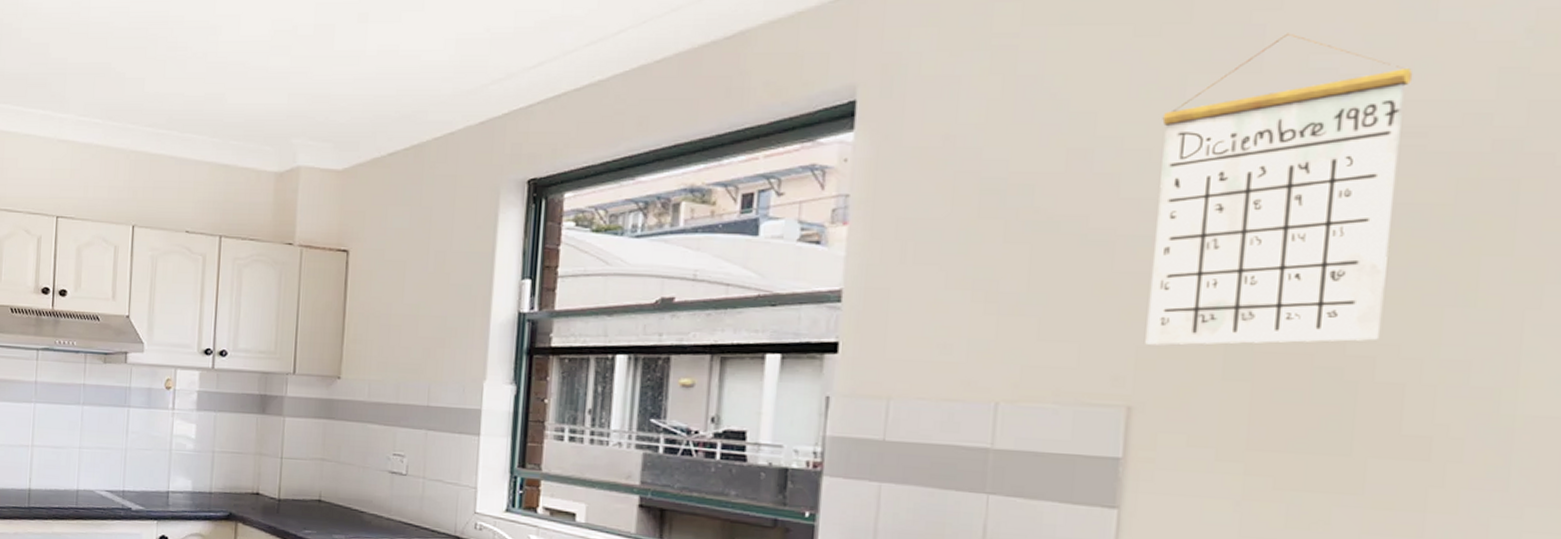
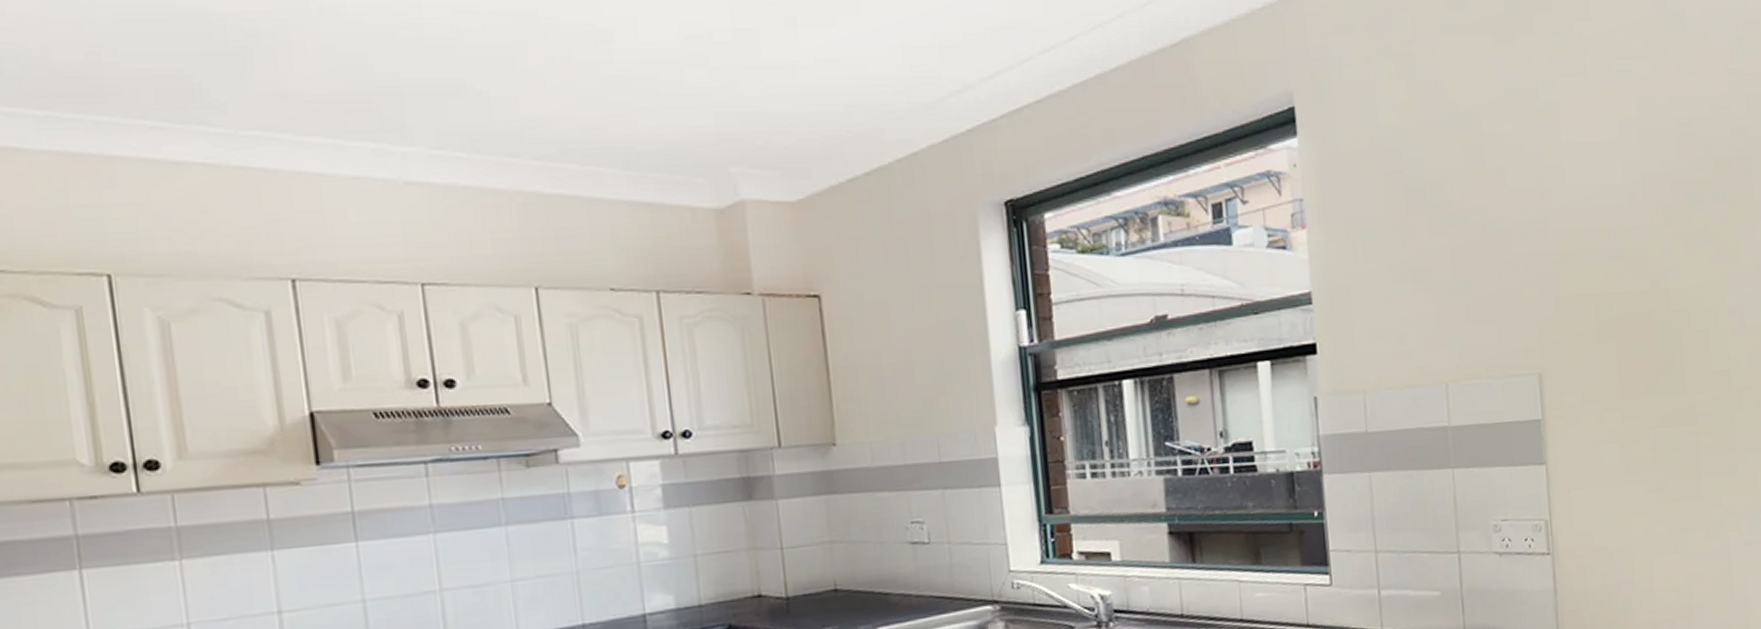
calendar: present [1145,33,1413,346] -> none [1525,41,1688,317]

